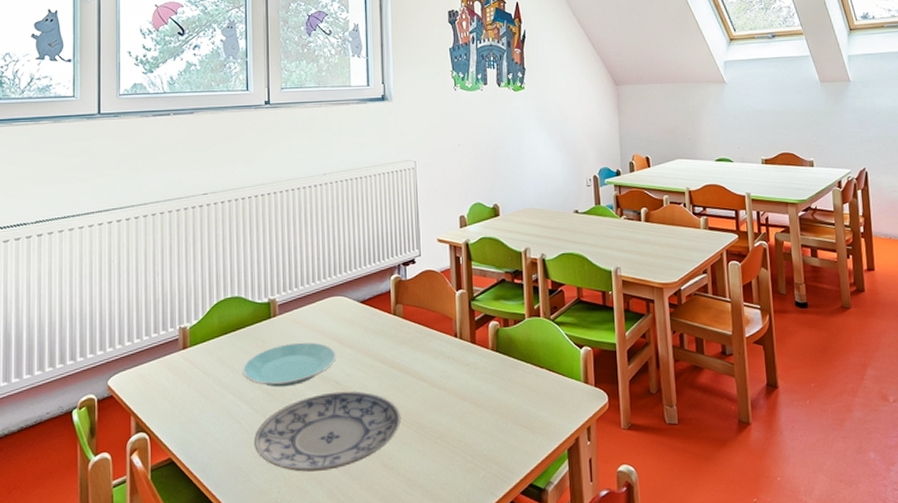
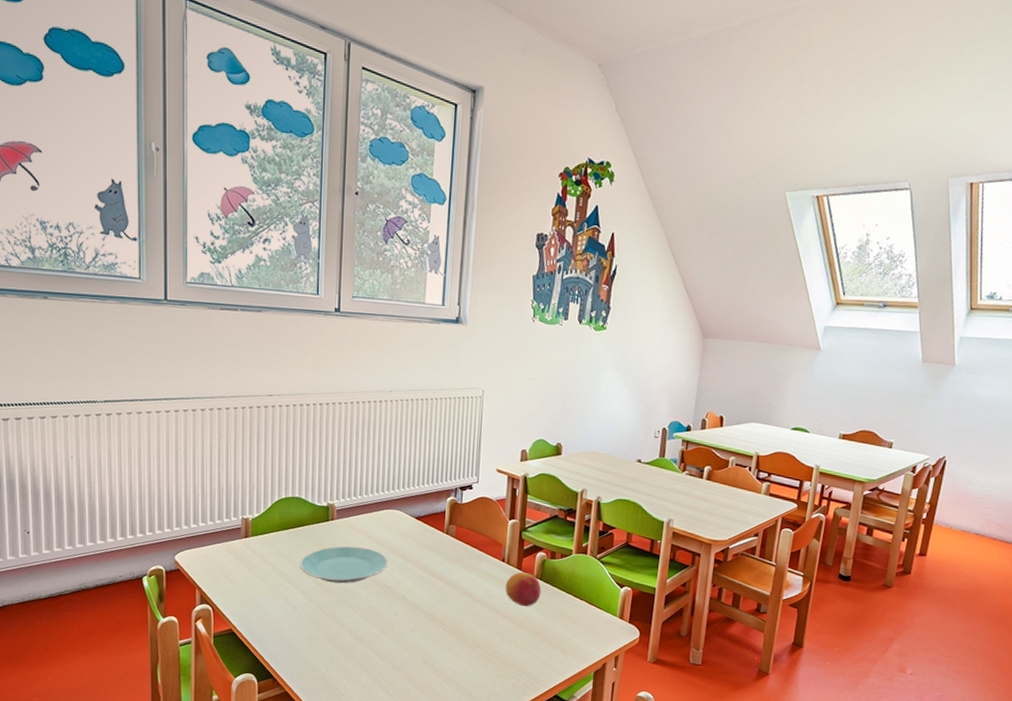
plate: present [254,390,401,472] -> none [307,593,444,659]
fruit: none [461,346,499,385] -> present [505,572,541,607]

